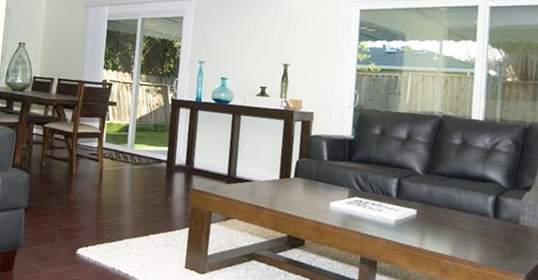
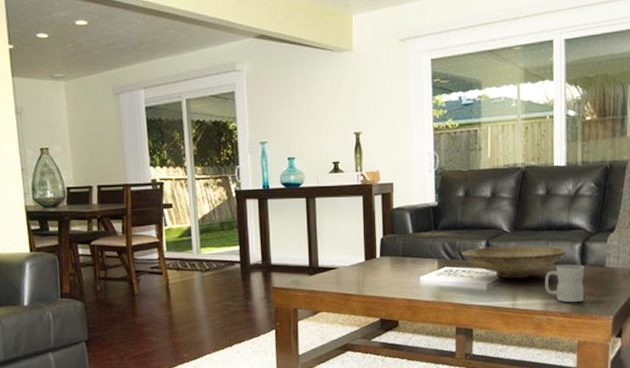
decorative bowl: none [371,184,479,221] -> present [460,245,567,279]
mug: none [454,214,497,255] -> present [545,264,585,303]

